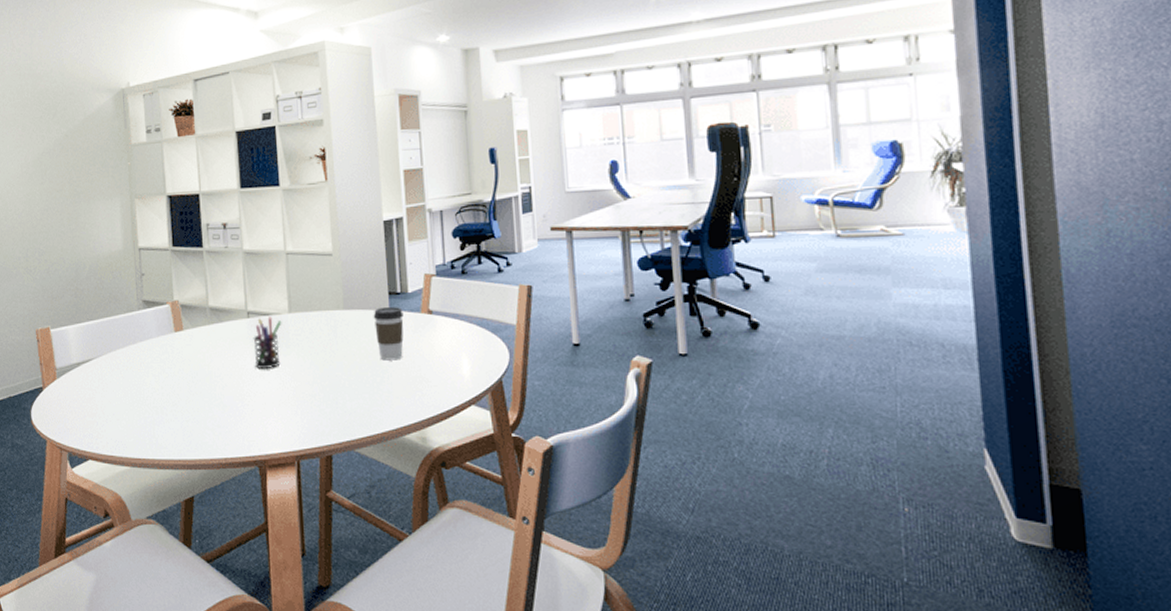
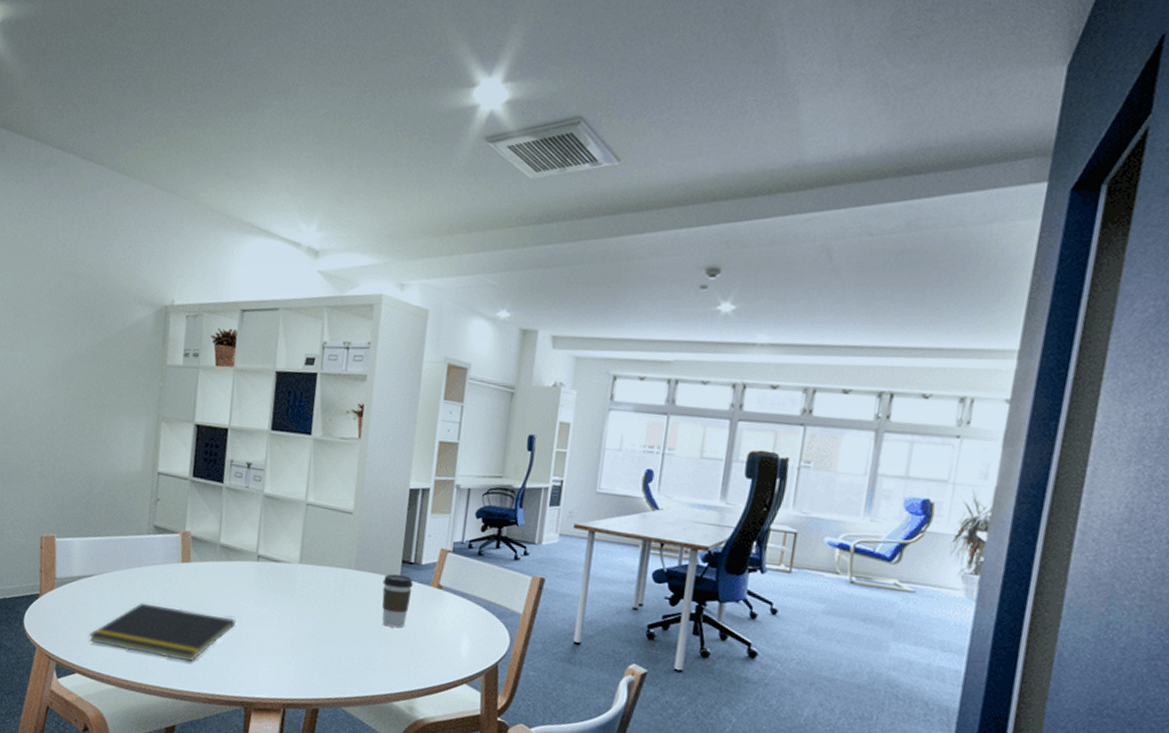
notepad: none [97,378,238,430] -> present [89,602,236,662]
pen holder: present [253,316,282,370] -> none [256,563,291,615]

